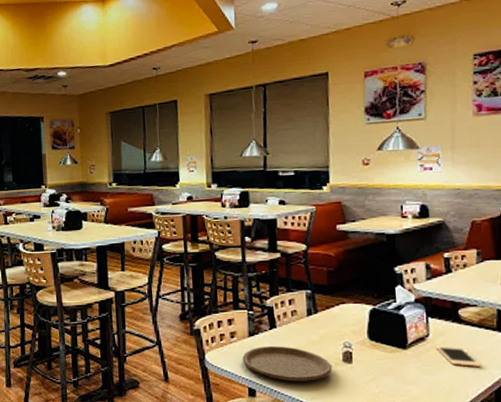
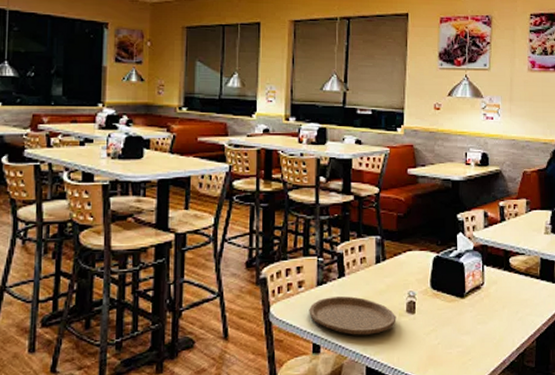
cell phone: present [436,346,481,367] -> none [490,294,526,315]

